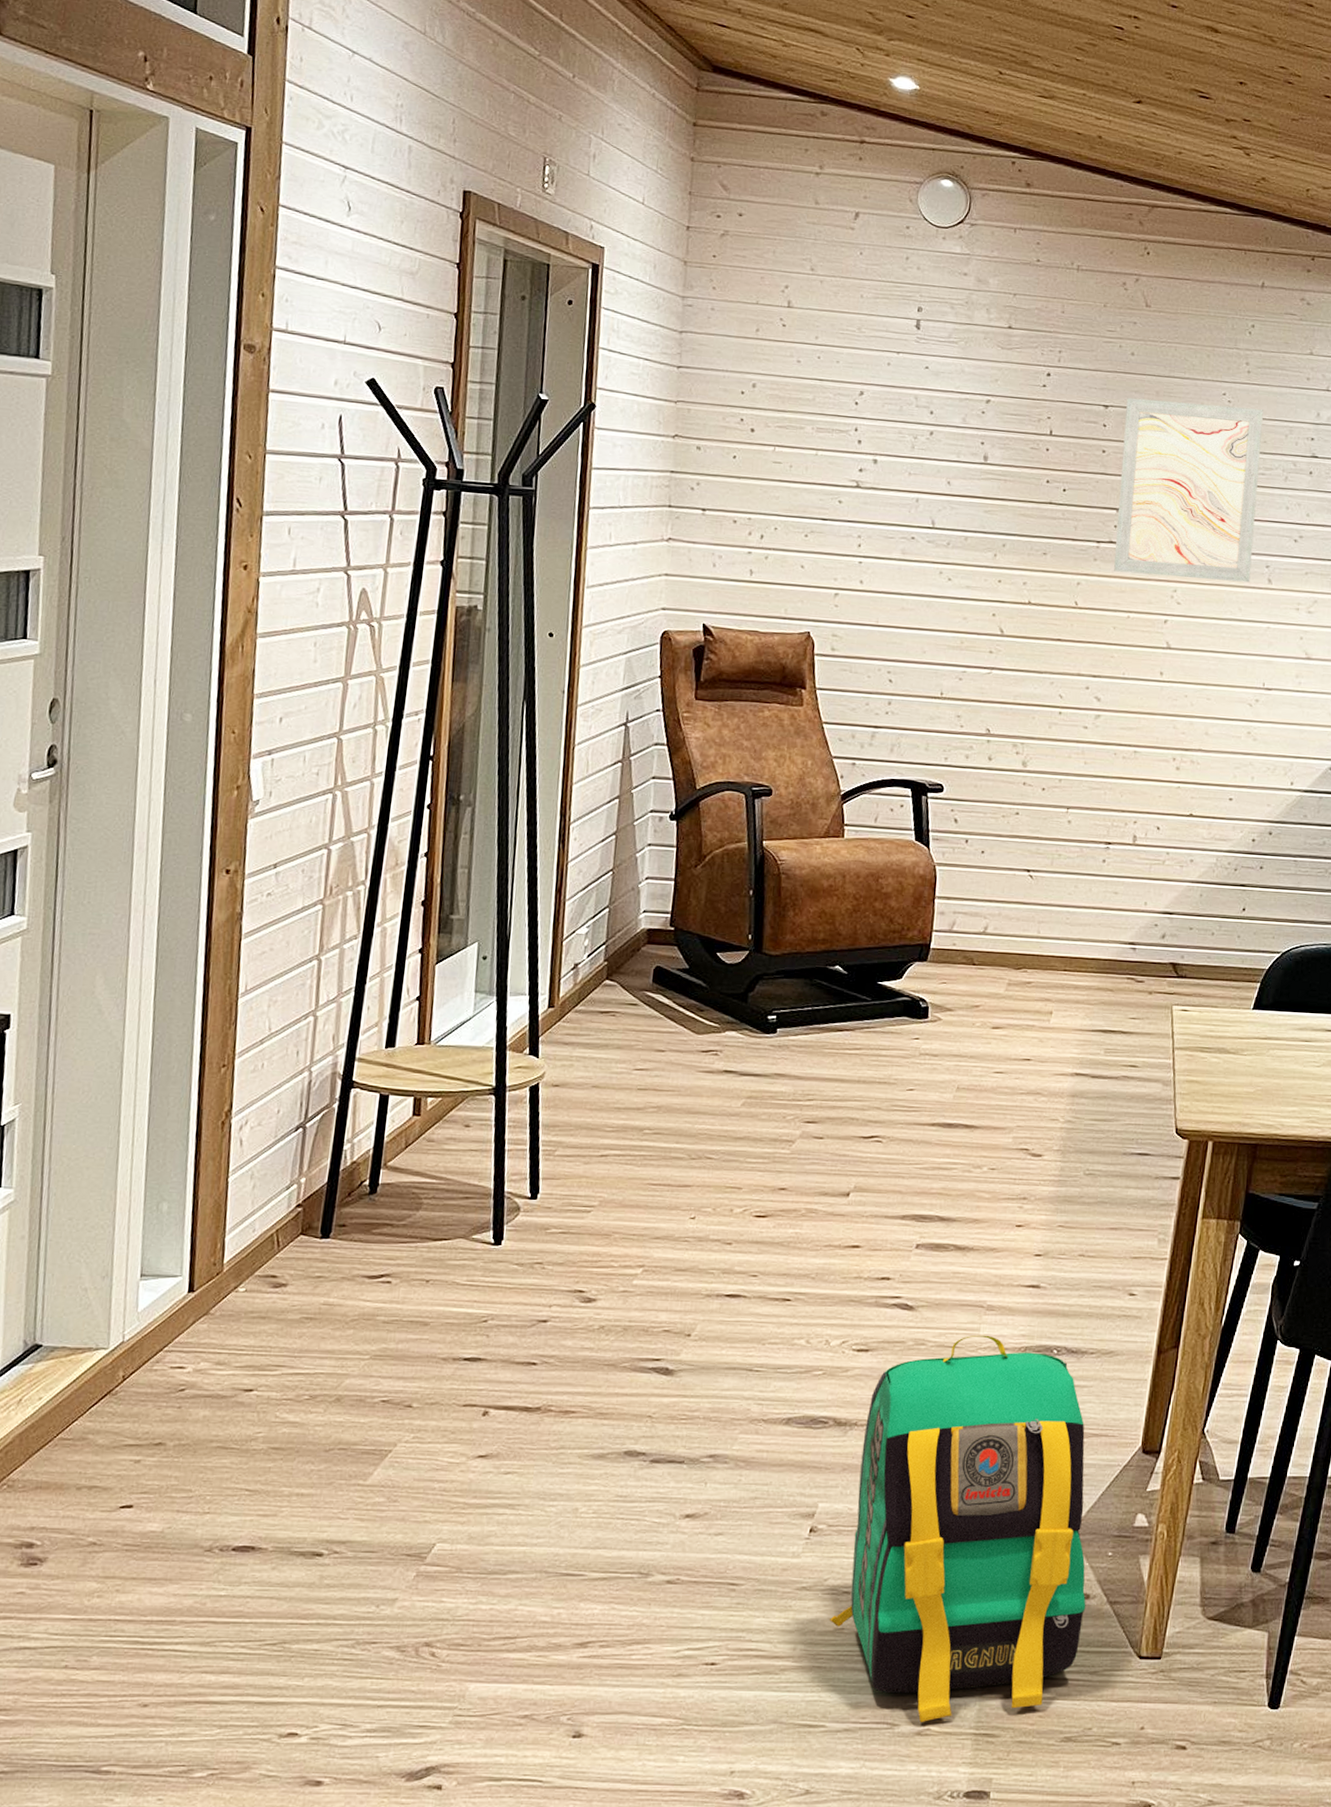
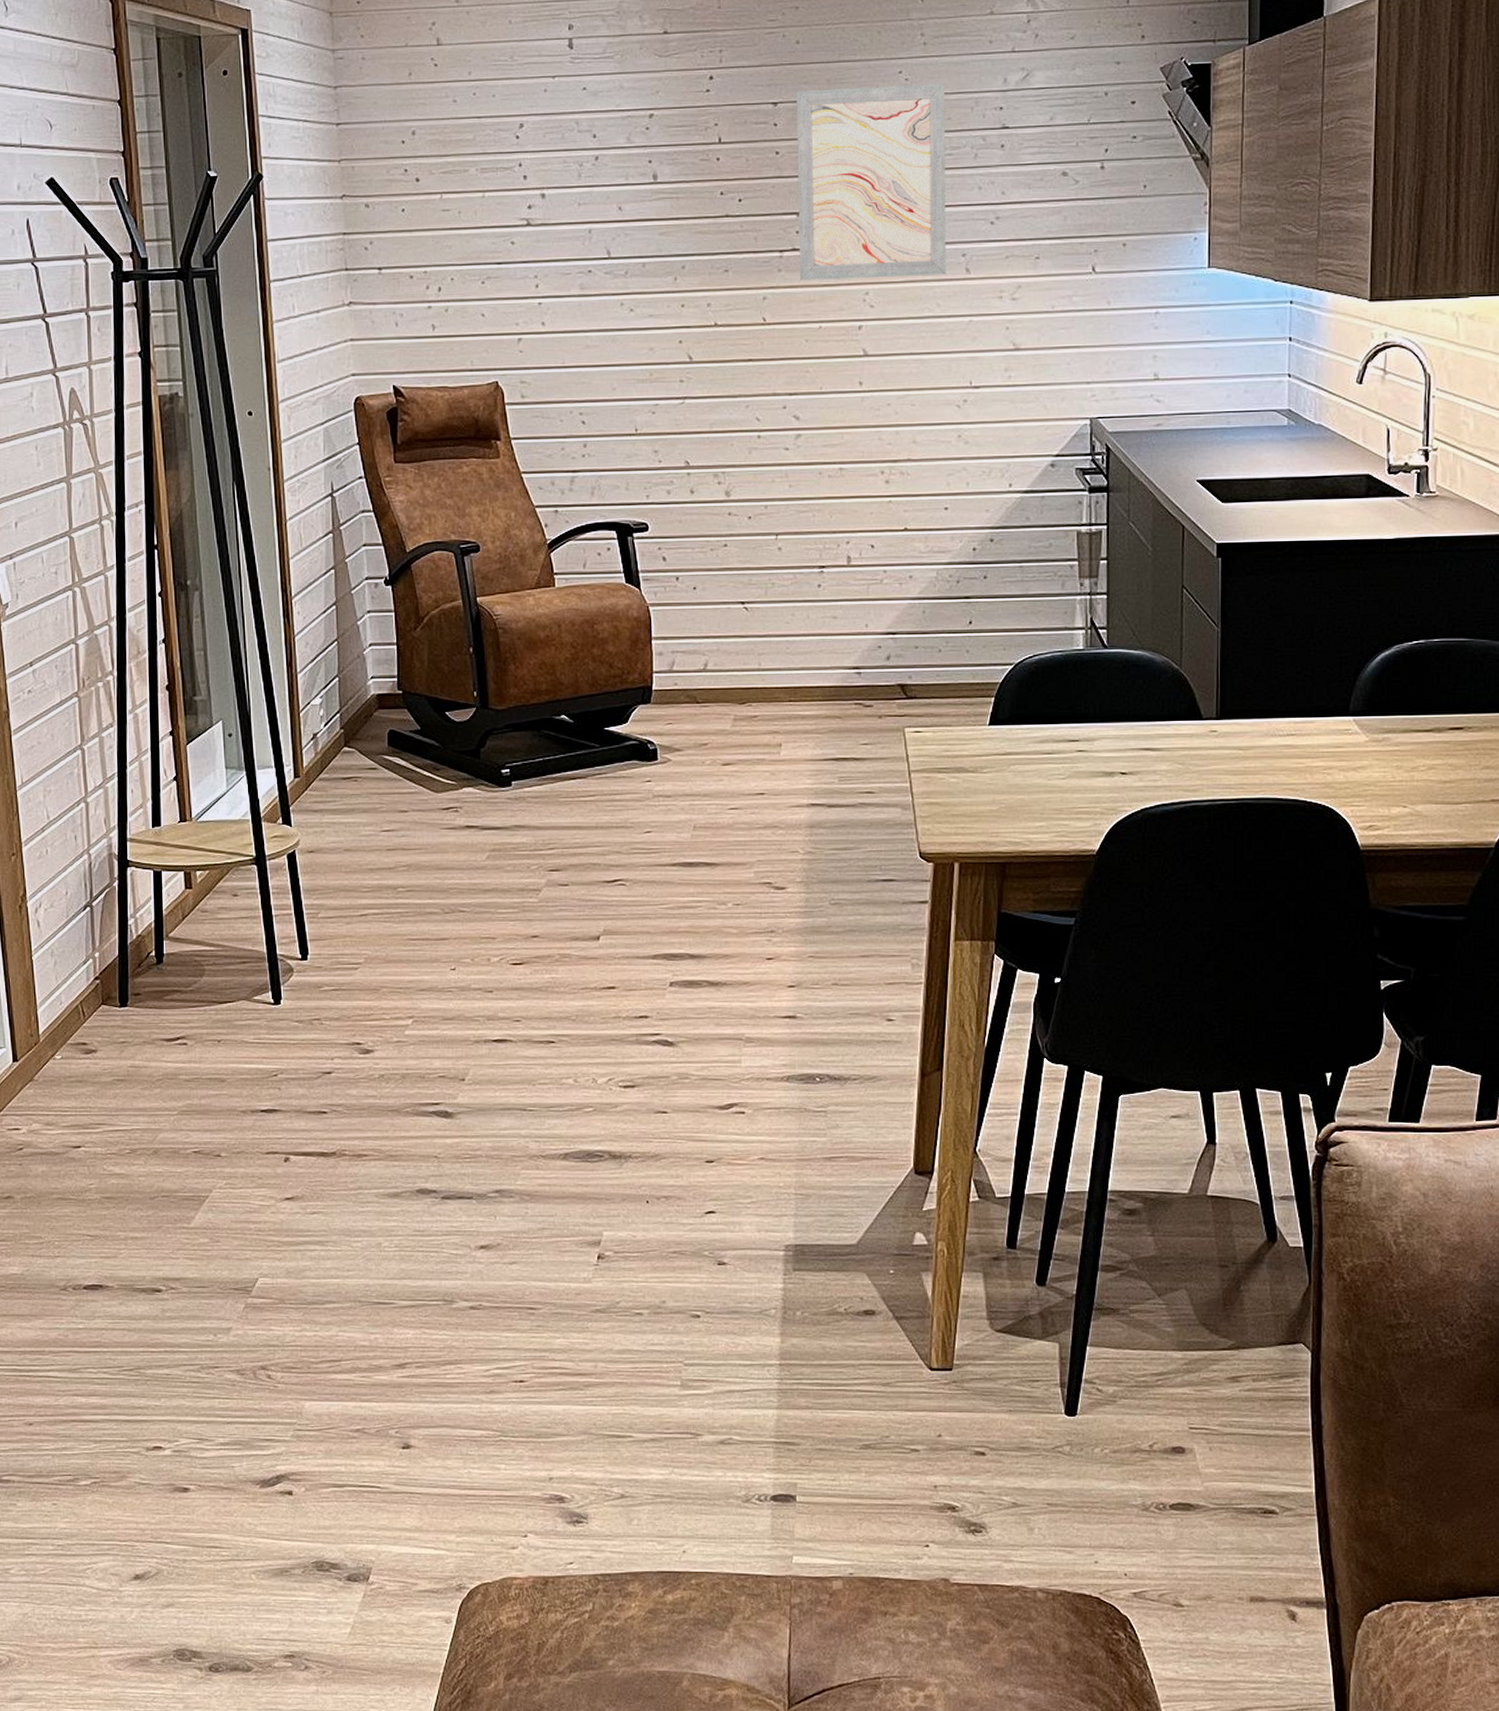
backpack: present [830,1334,1086,1723] -> none [626,1066,873,1433]

